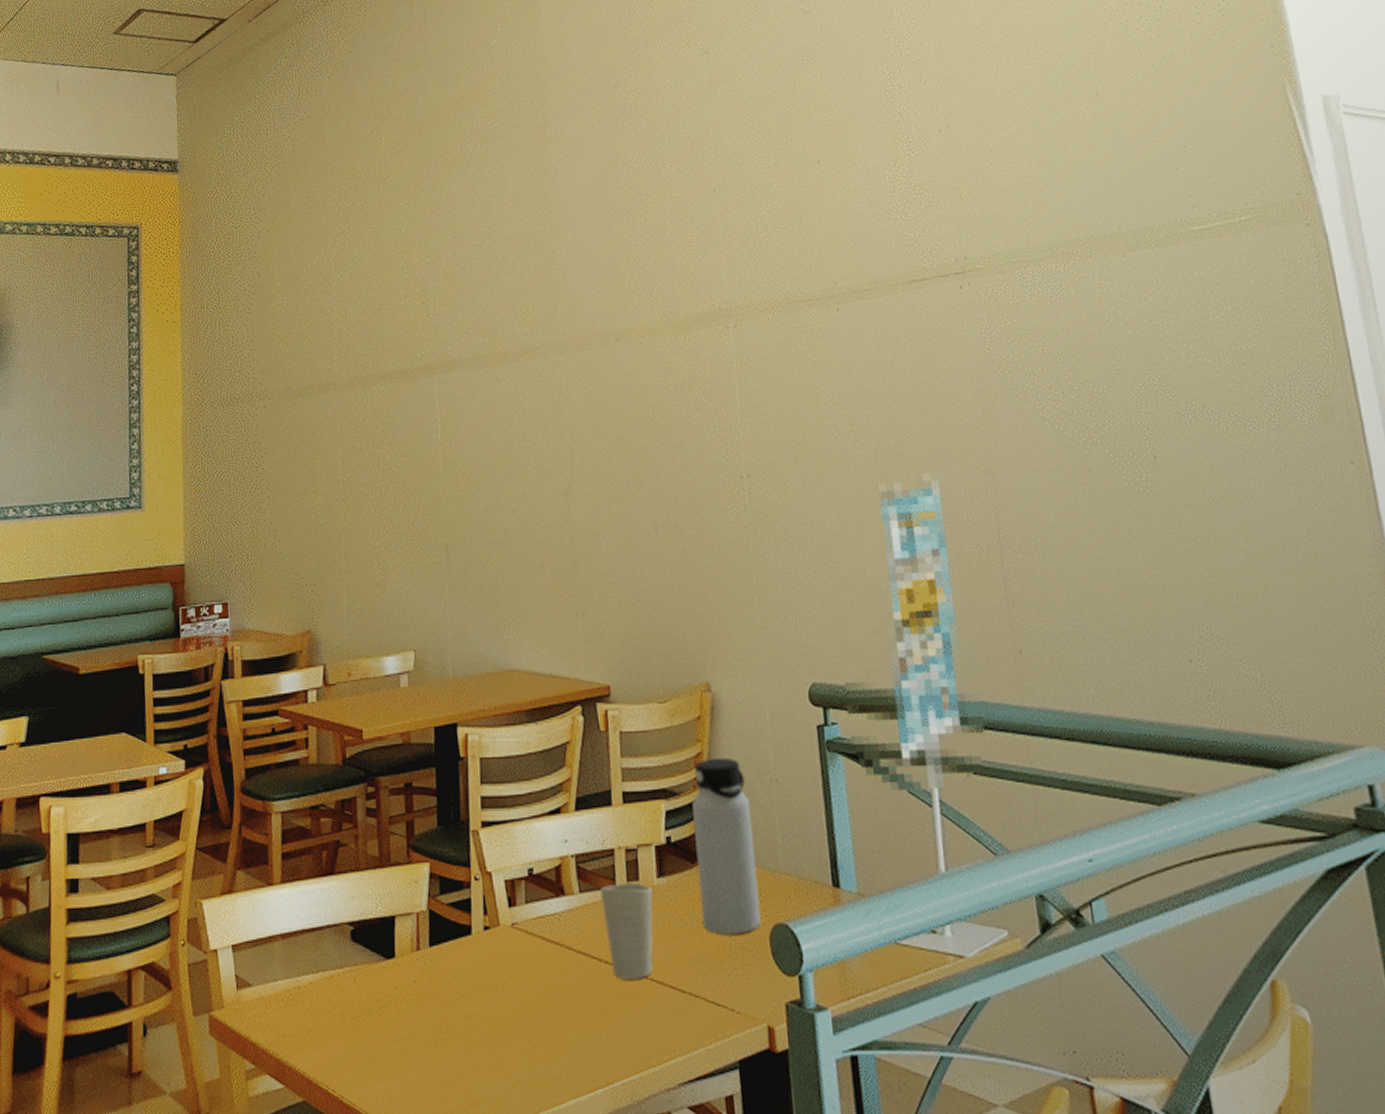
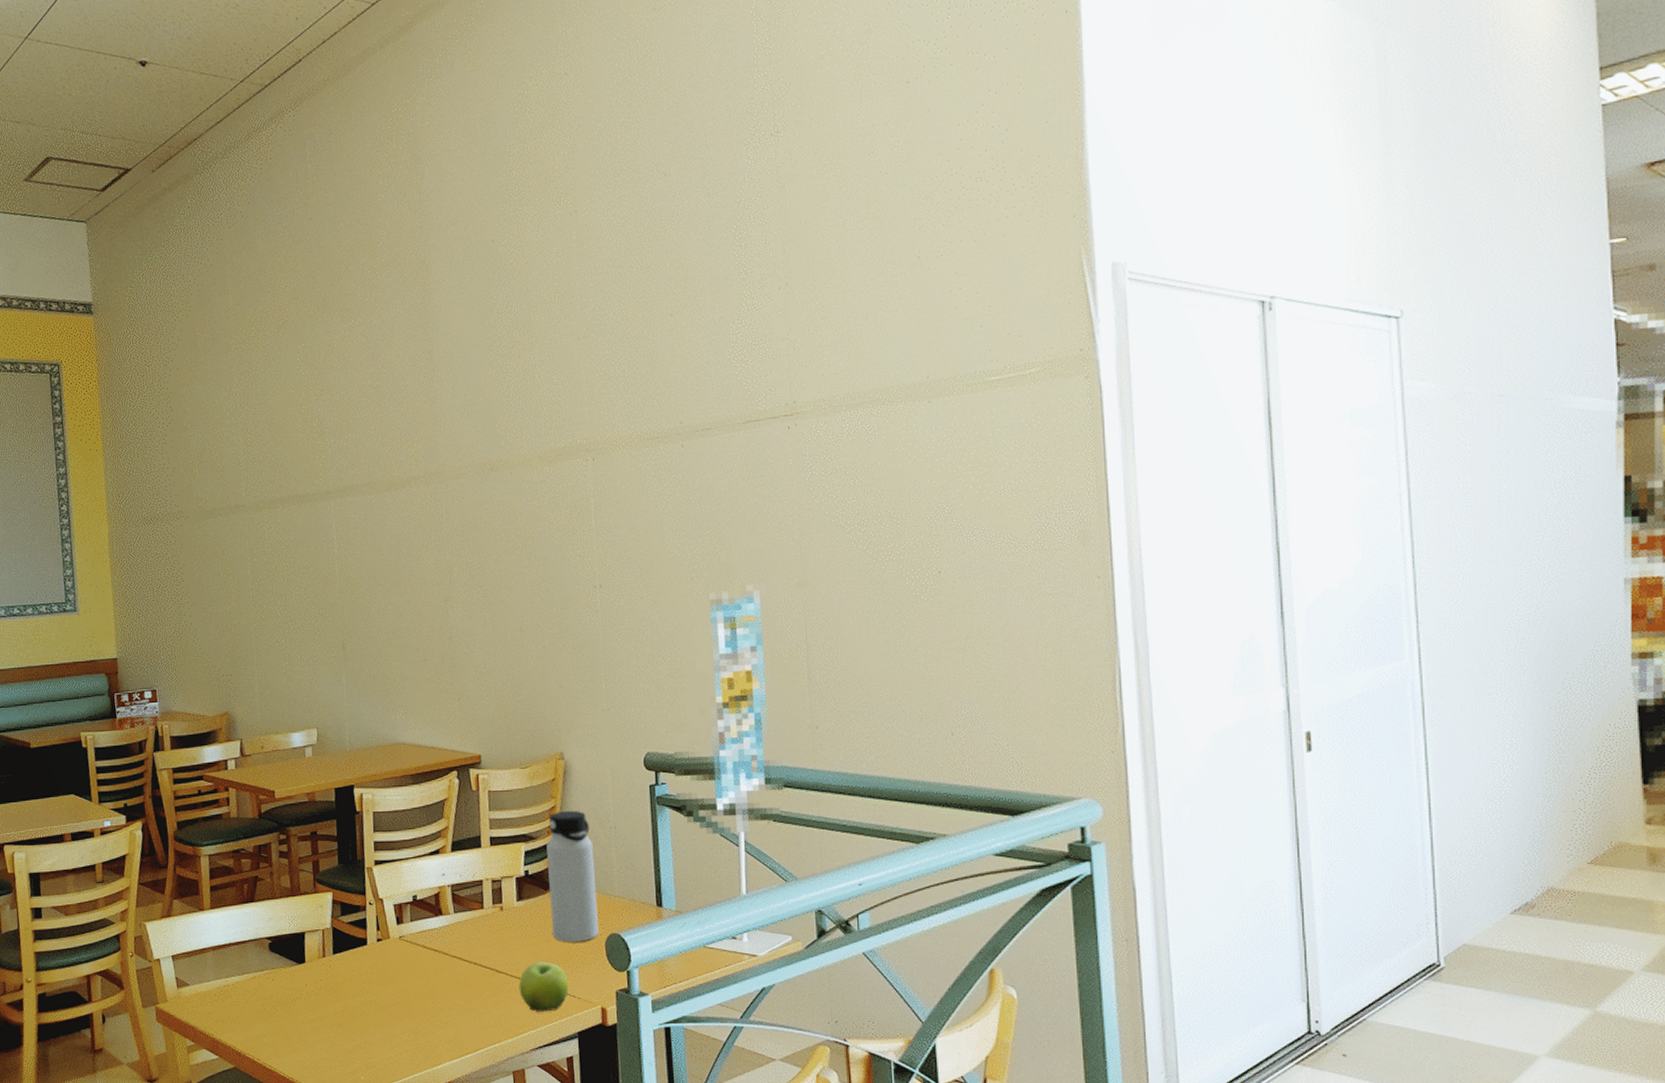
cup: present [599,883,653,980] -> none [470,905,513,976]
fruit: none [661,961,726,1031] -> present [518,962,569,1012]

